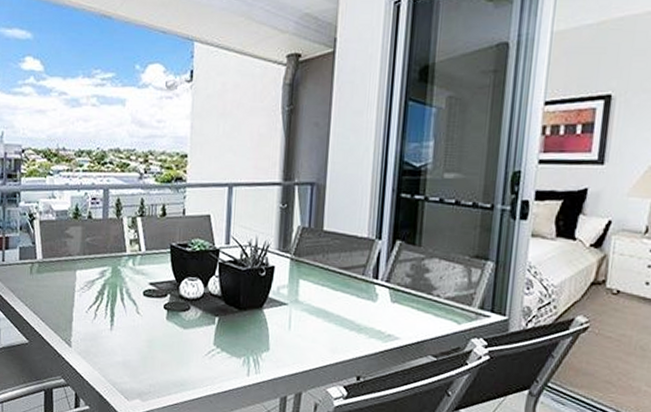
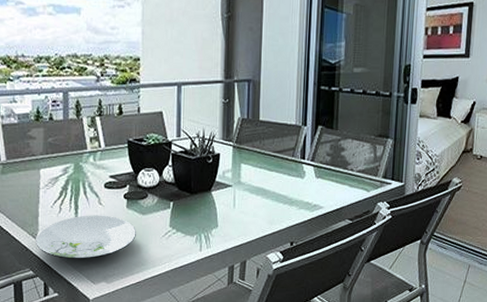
plate: none [67,323,176,373] -> present [35,215,136,259]

